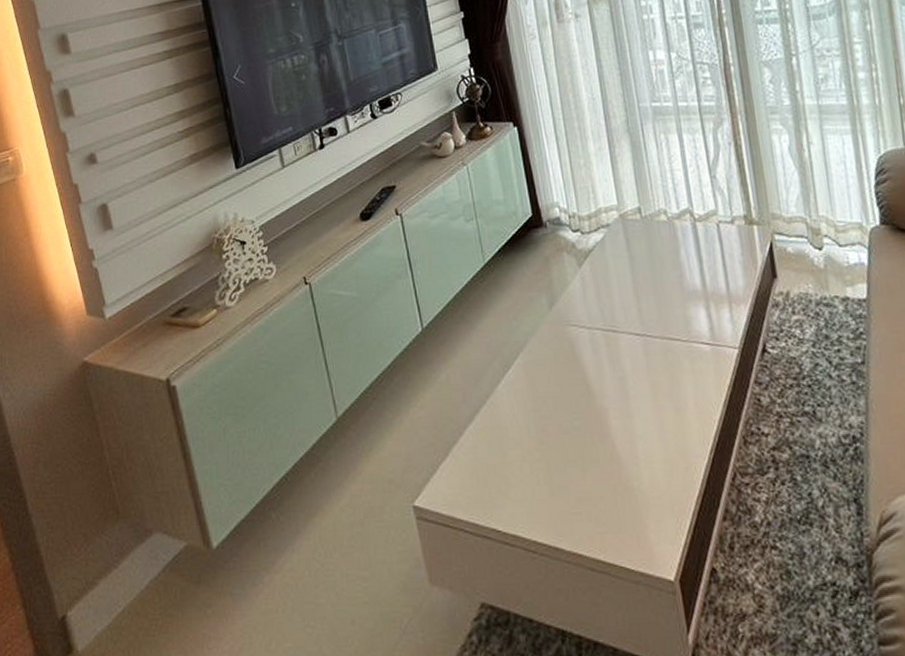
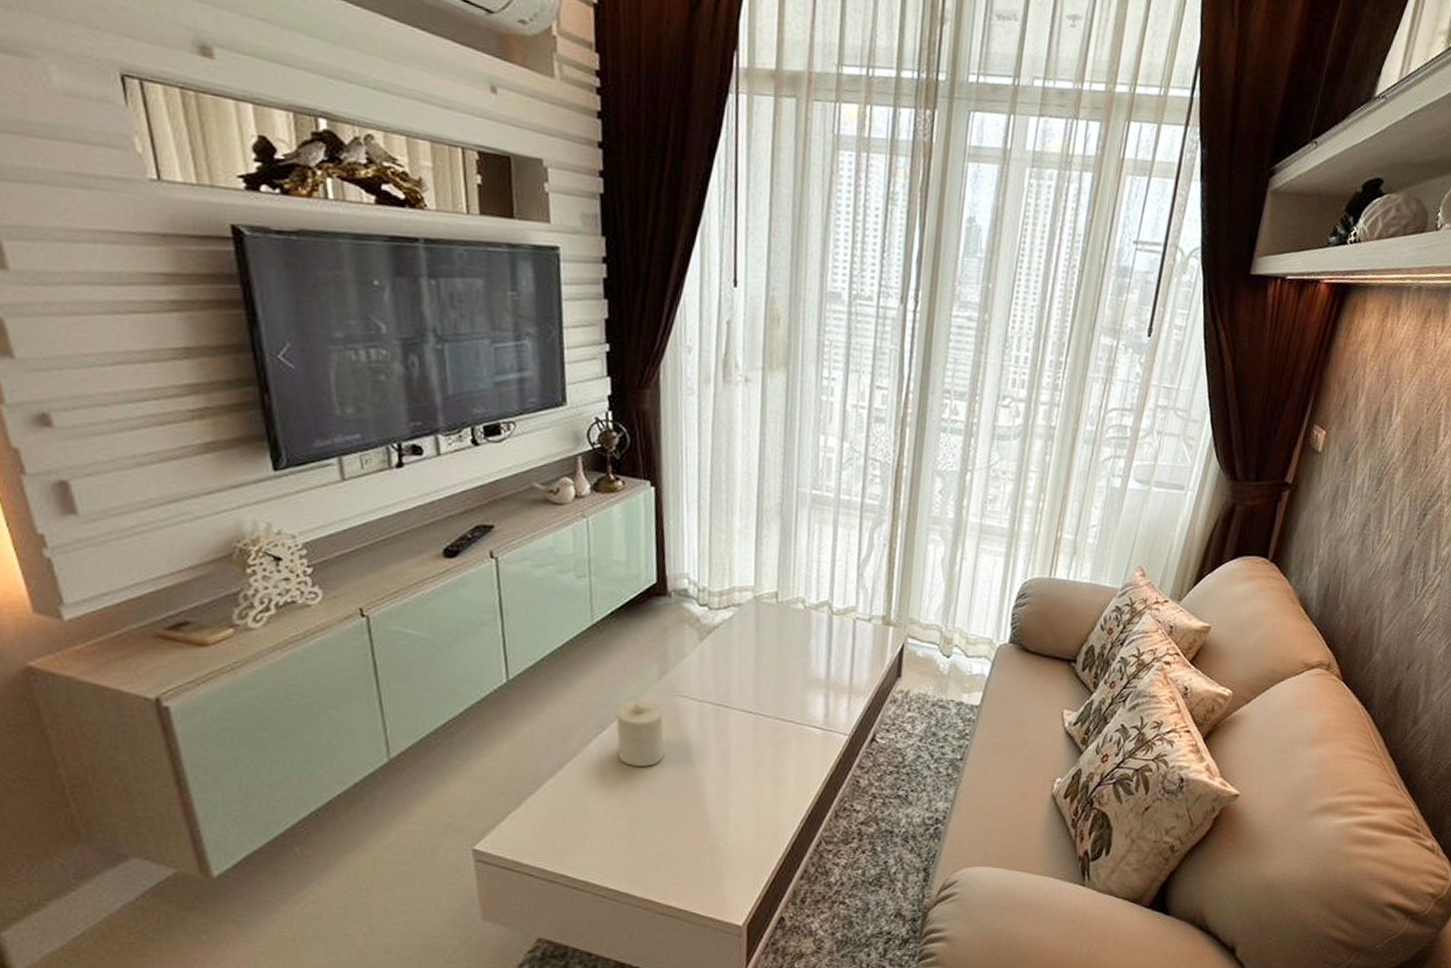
candle: none [517,333,567,404] -> present [616,699,665,767]

